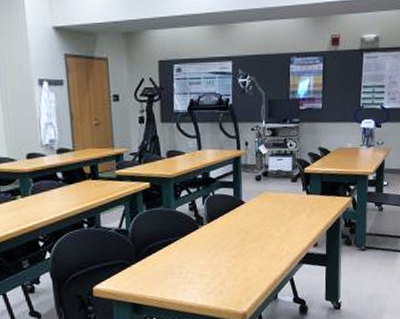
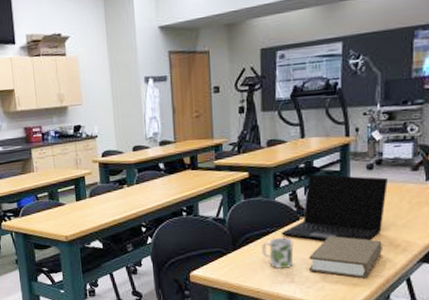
mug: none [163,246,195,277] -> present [261,237,294,268]
laptop: none [183,185,273,248] -> present [282,174,388,241]
book: none [208,243,270,282] -> present [309,236,382,279]

